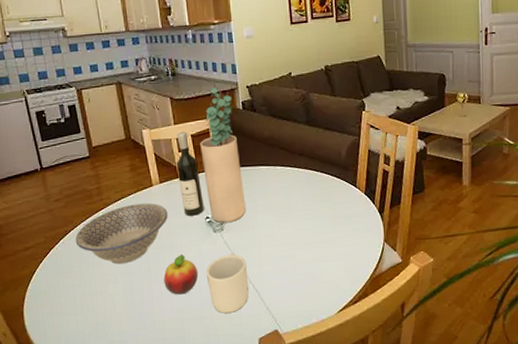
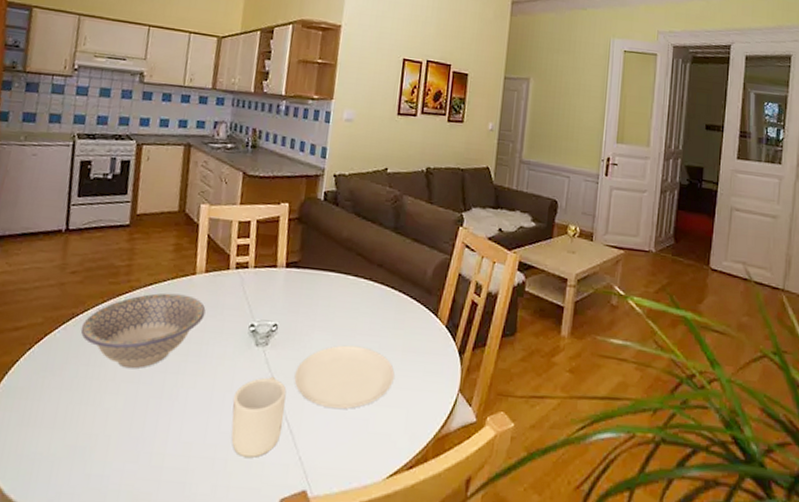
fruit: present [163,253,199,295] -> none [177,367,225,423]
bottle: present [176,131,204,216] -> none [225,214,257,321]
vase: present [200,80,246,224] -> none [257,161,314,337]
plate: none [250,220,330,269] -> present [294,345,395,410]

